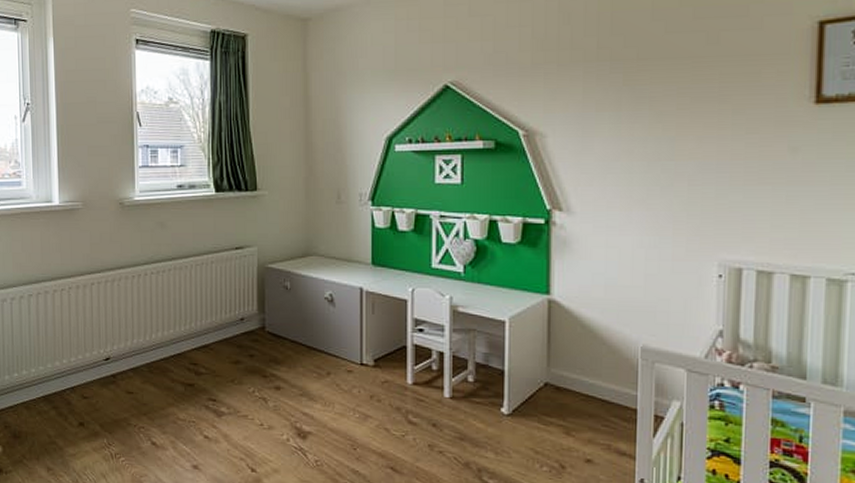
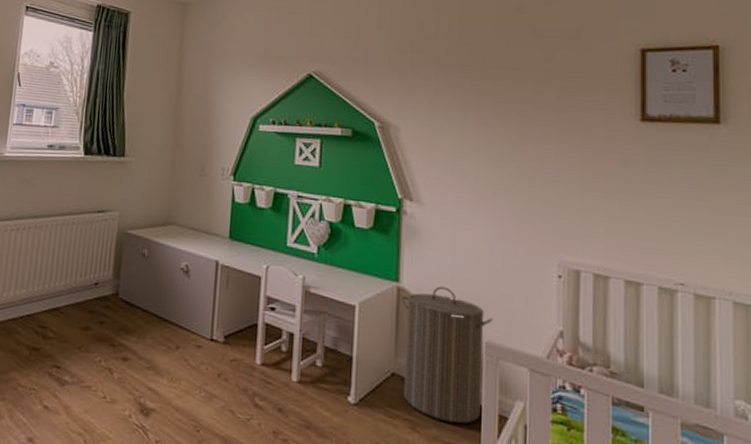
laundry hamper: none [552,295,649,426] -> present [401,286,494,424]

